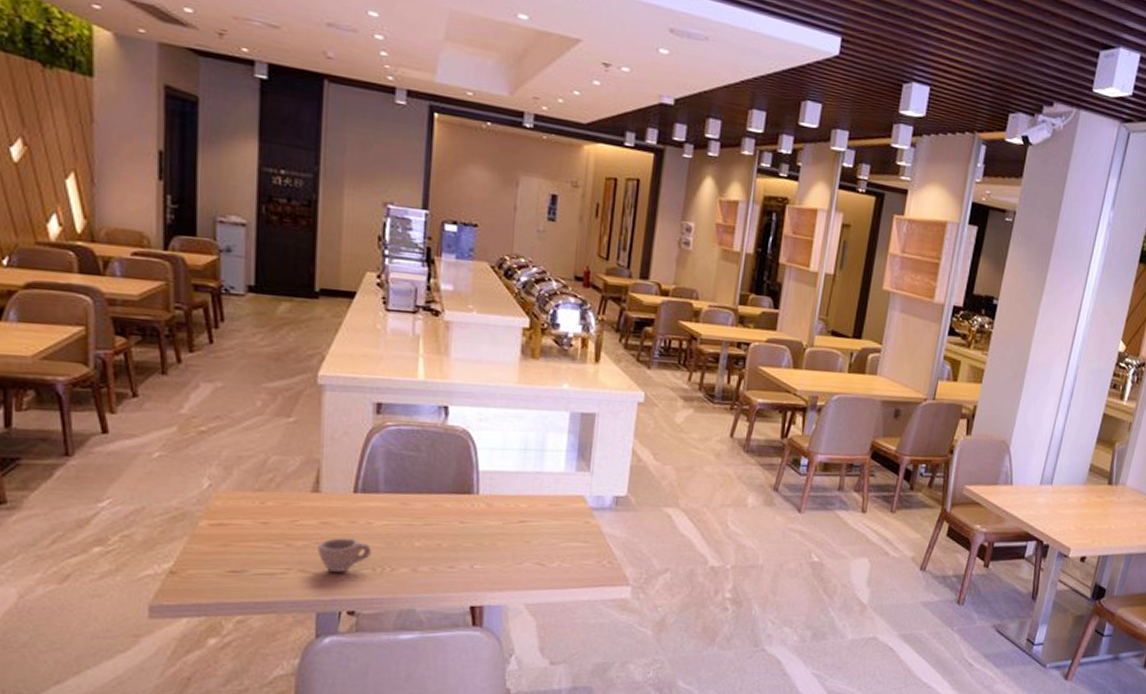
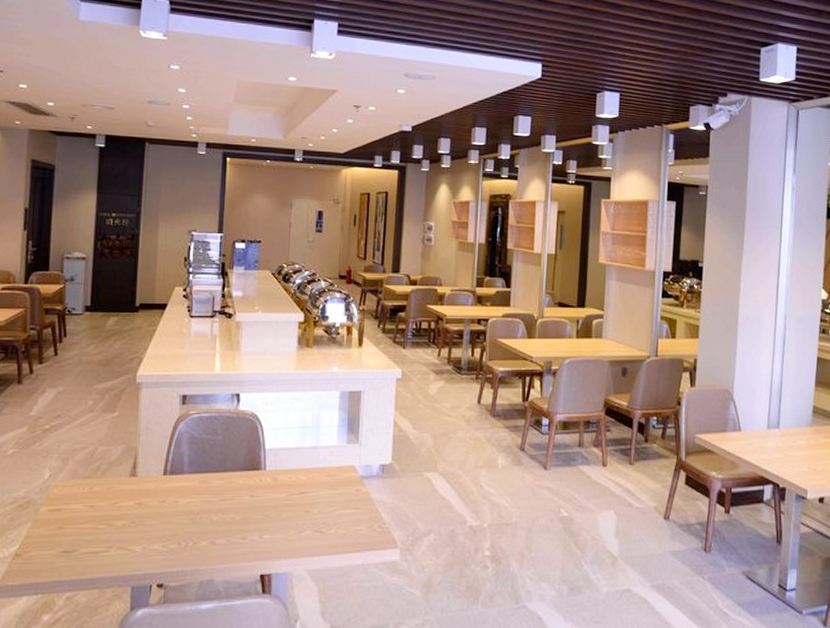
cup: present [317,538,371,573] -> none [133,516,177,549]

